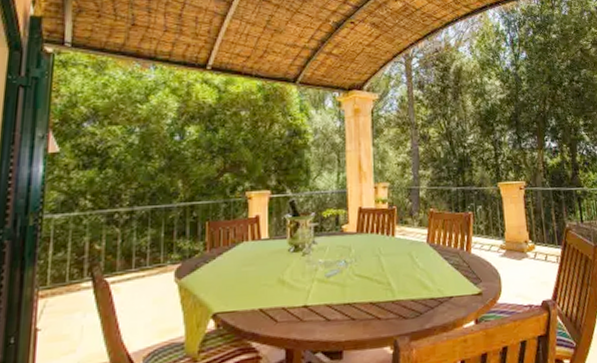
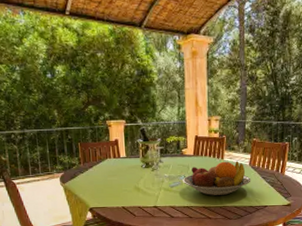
fruit bowl: none [343,238,431,286] -> present [183,161,251,195]

